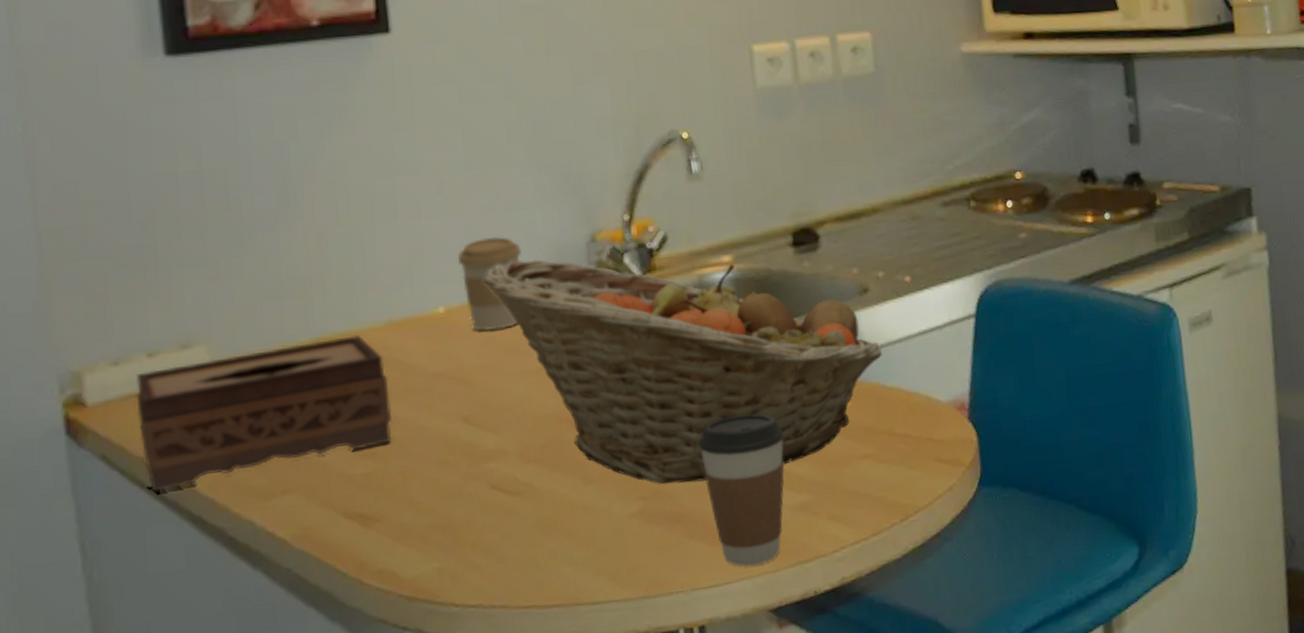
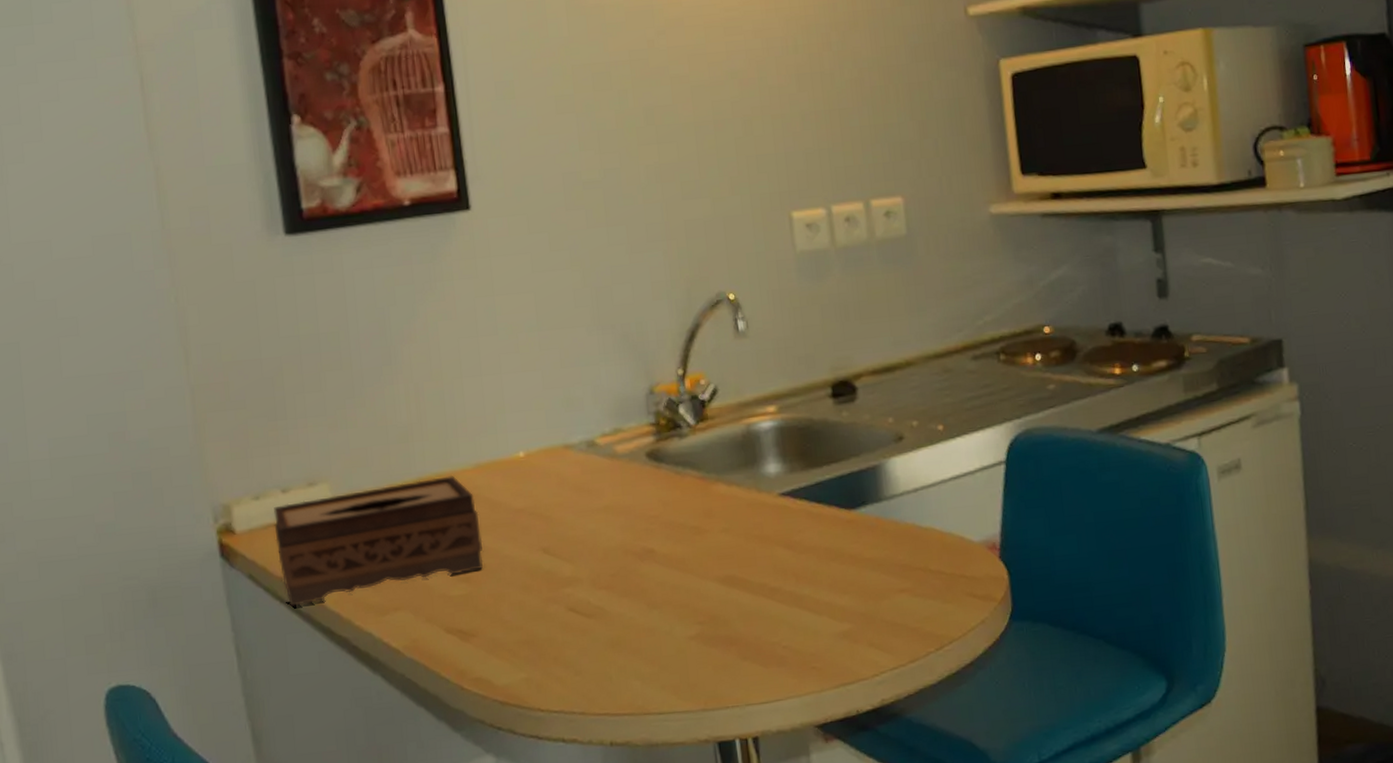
coffee cup: present [457,236,521,332] -> none [534,389,589,474]
fruit basket: present [483,260,882,485] -> none [556,410,917,611]
coffee cup: present [699,414,785,567] -> none [749,550,828,687]

